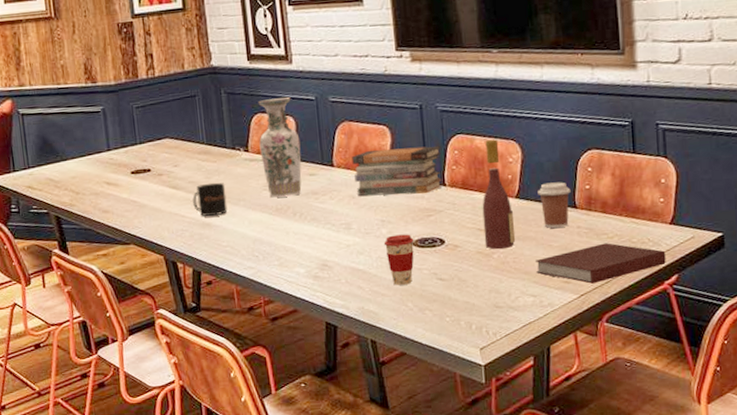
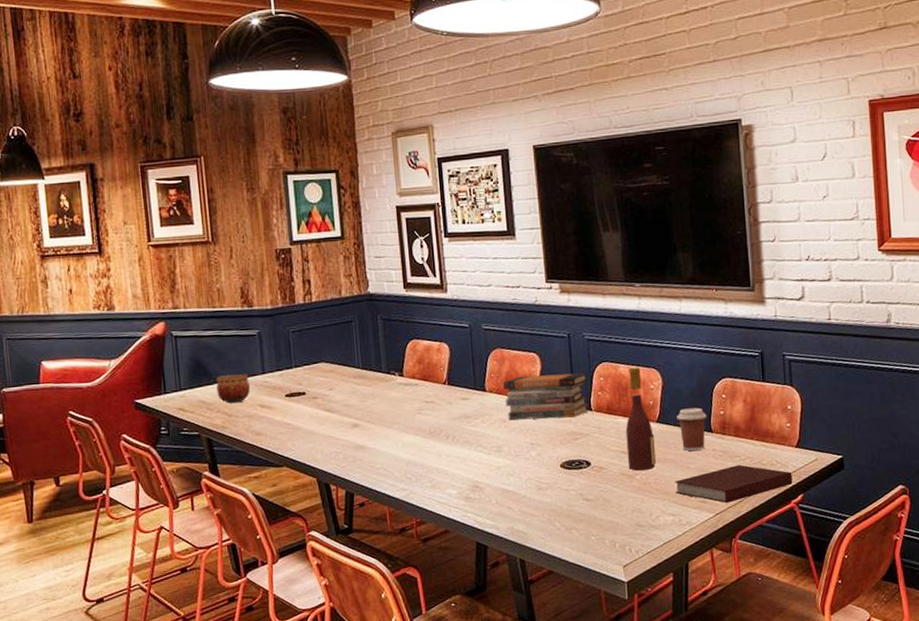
bowl: none [62,151,96,182] -> present [216,374,250,404]
mug: present [193,182,228,216] -> none [347,406,382,439]
vase: present [258,97,302,198] -> none [413,325,455,421]
coffee cup: present [383,234,414,285] -> none [533,456,562,506]

